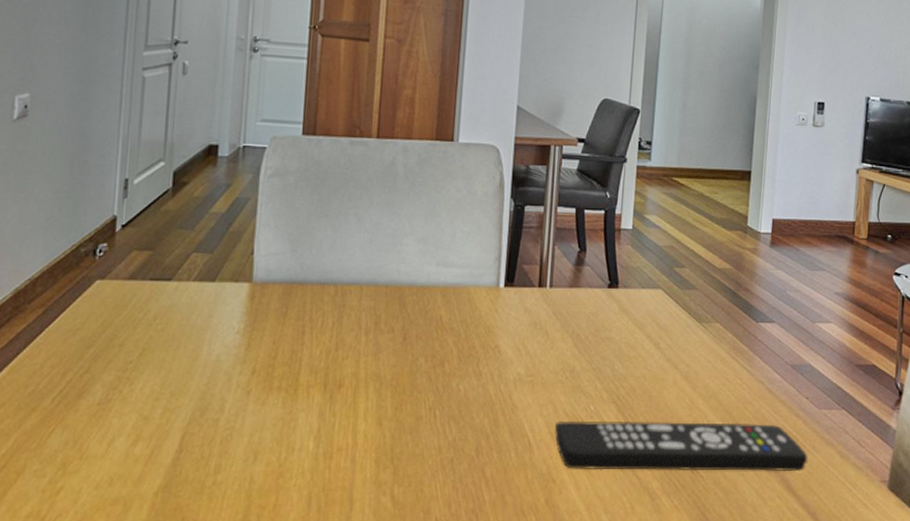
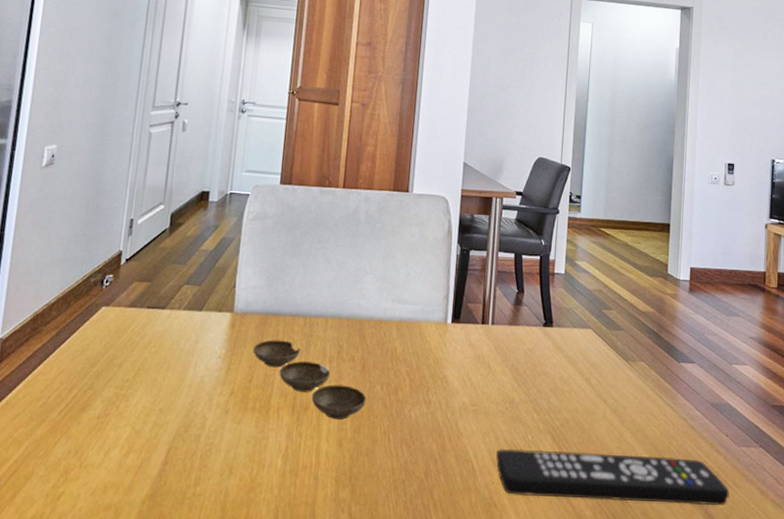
bowl: none [276,311,408,396] -> present [253,340,366,419]

